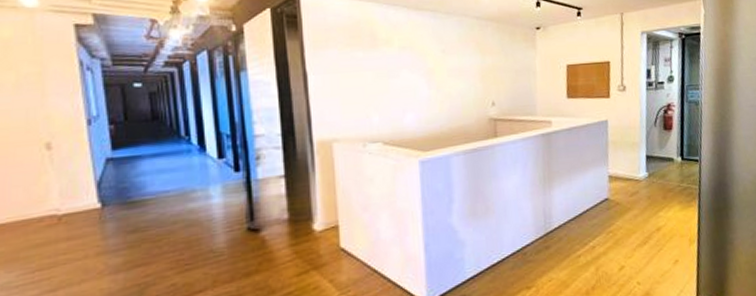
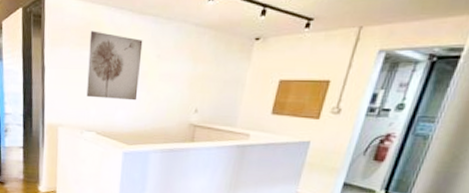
wall art: none [361,29,427,103] -> present [86,31,143,101]

